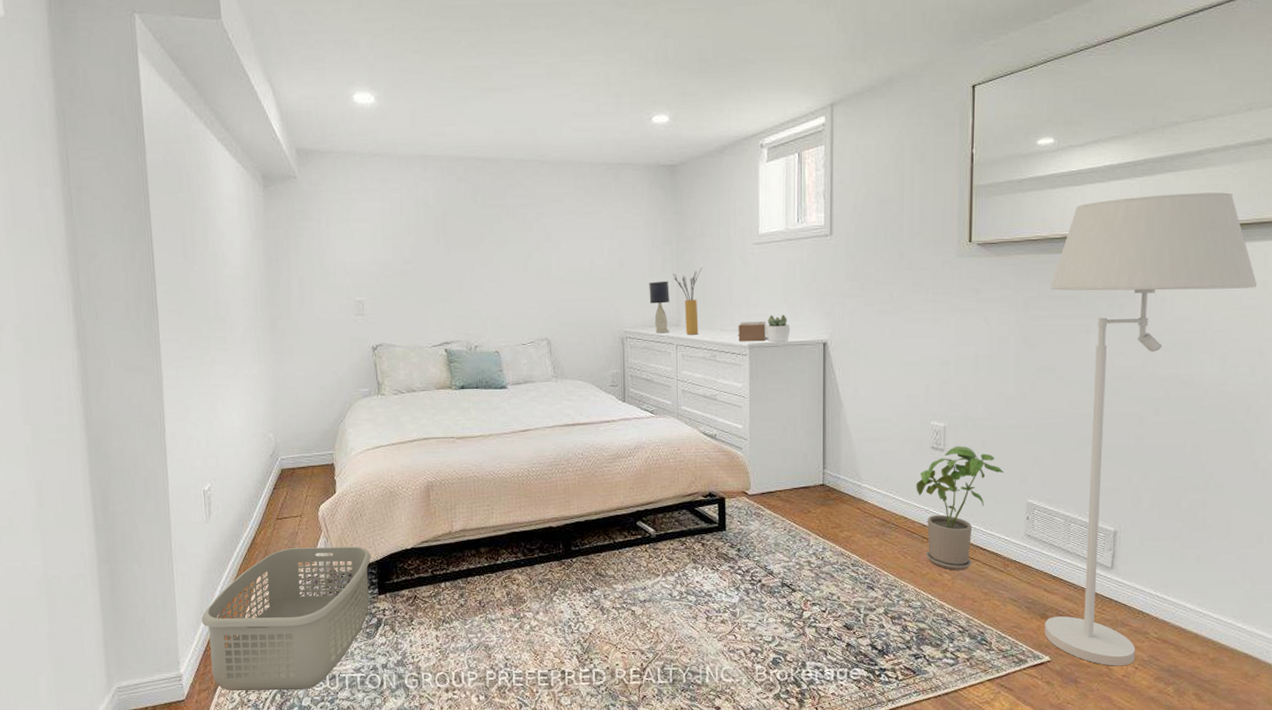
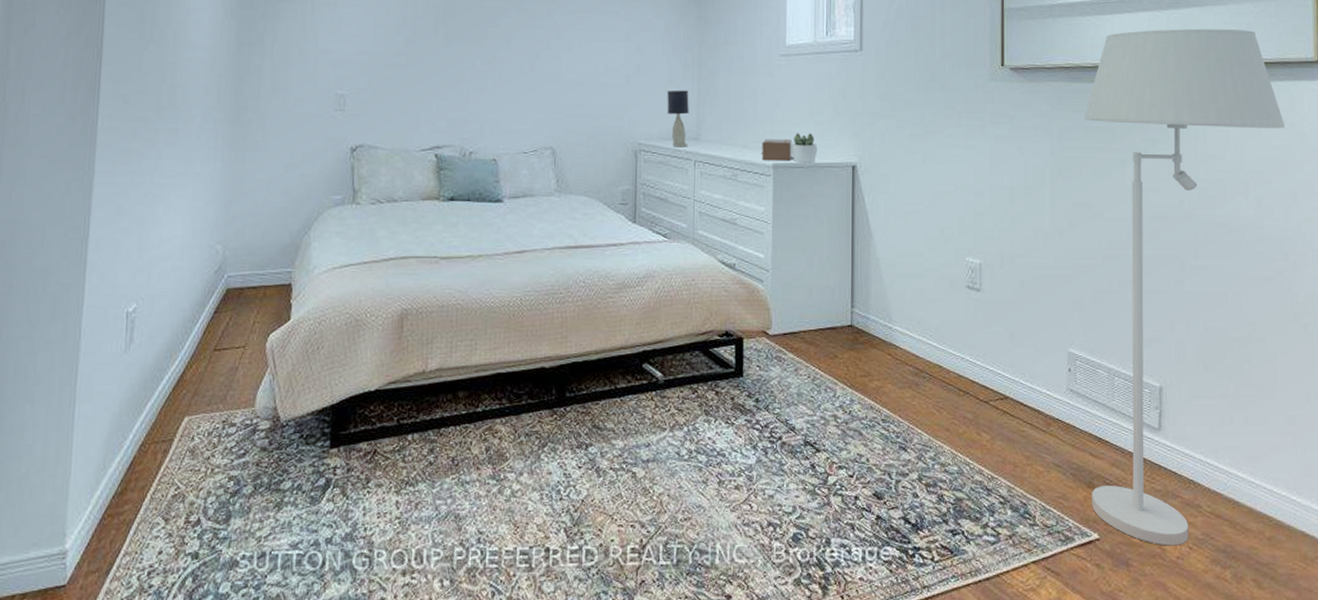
clothes hamper: present [201,546,371,692] -> none [102,387,326,574]
vase: present [673,268,702,335] -> none [693,78,724,151]
house plant: present [916,446,1004,571] -> none [951,286,1043,429]

